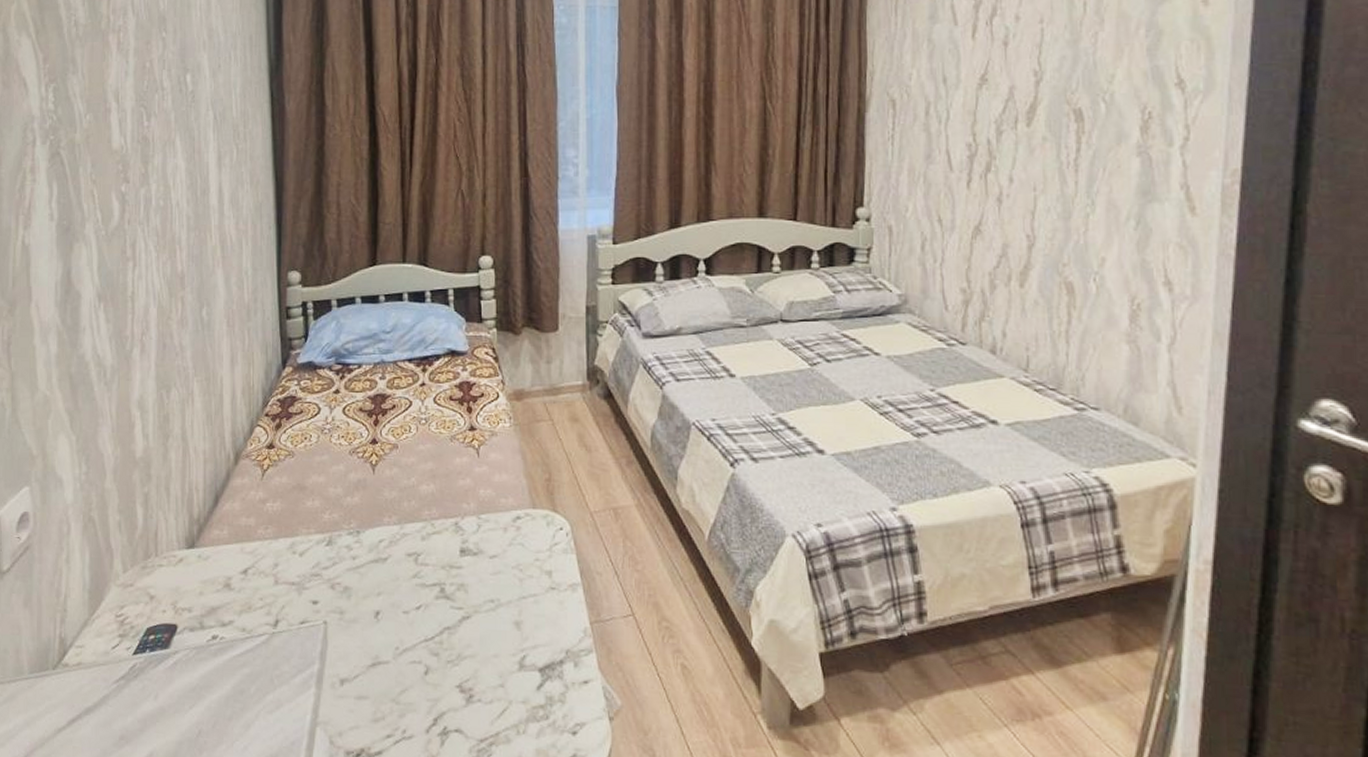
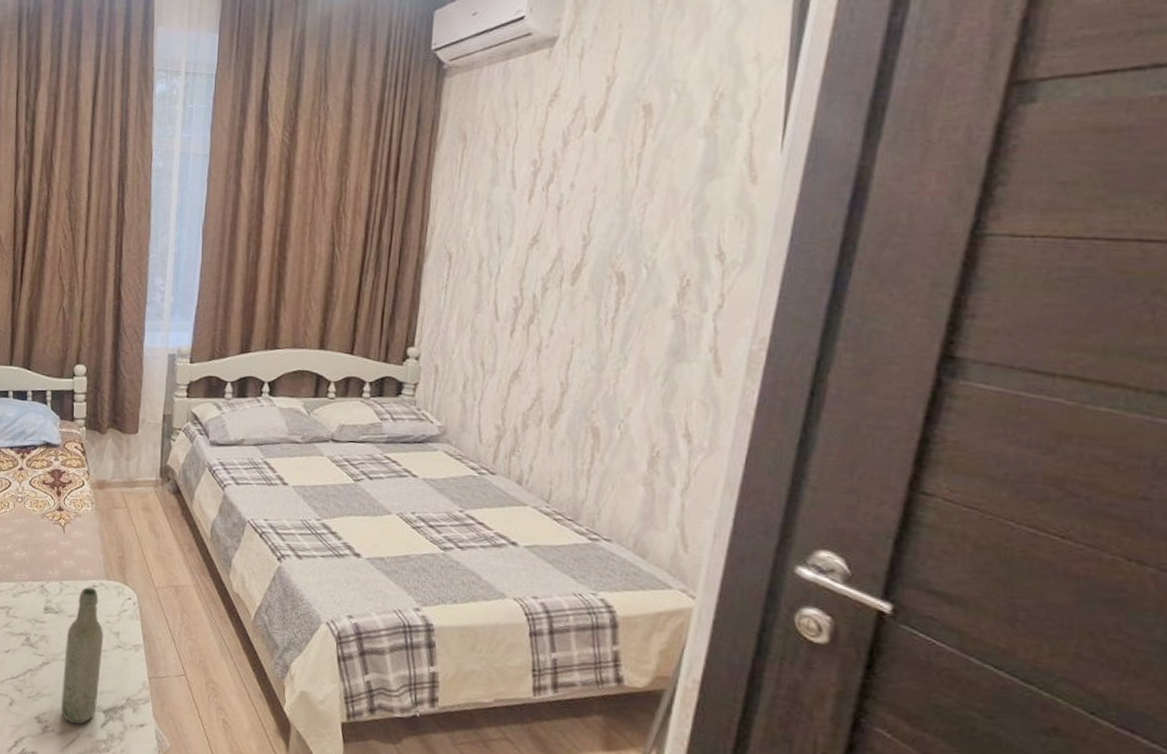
bottle: none [488,519,534,690] -> present [61,587,104,724]

